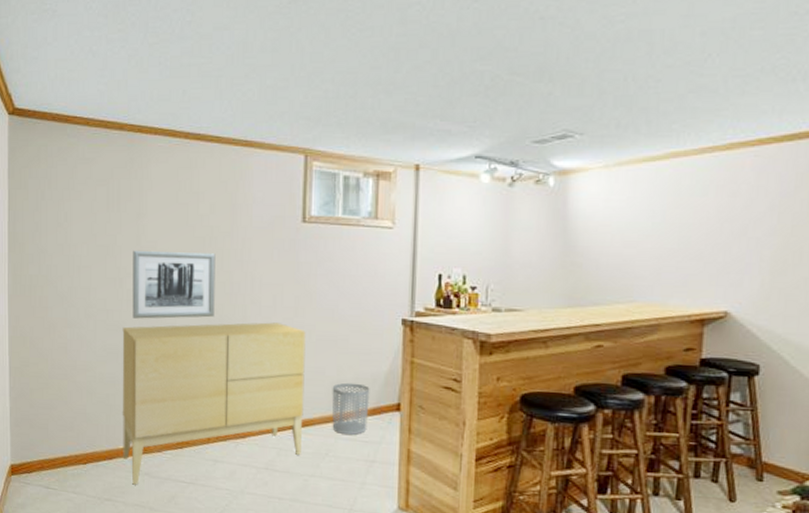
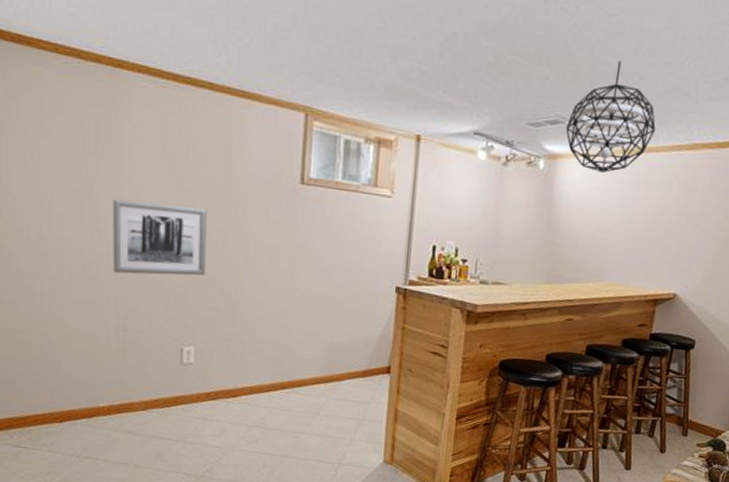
sideboard: present [122,322,306,485] -> none [102,281,301,443]
waste bin: present [332,382,370,435] -> none [324,345,362,395]
pendant light: none [575,65,681,184] -> present [565,60,656,173]

